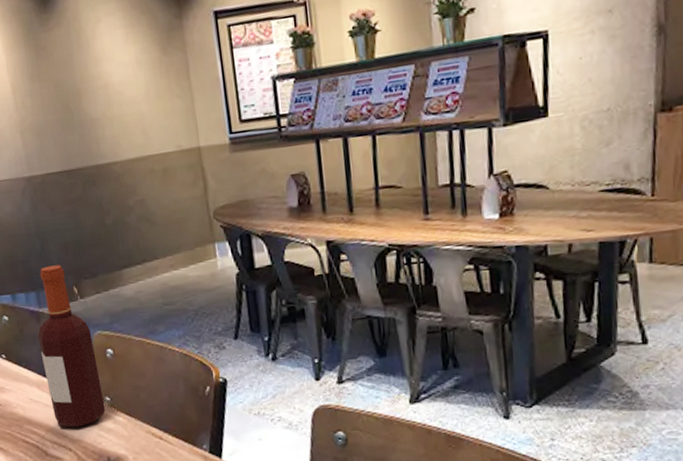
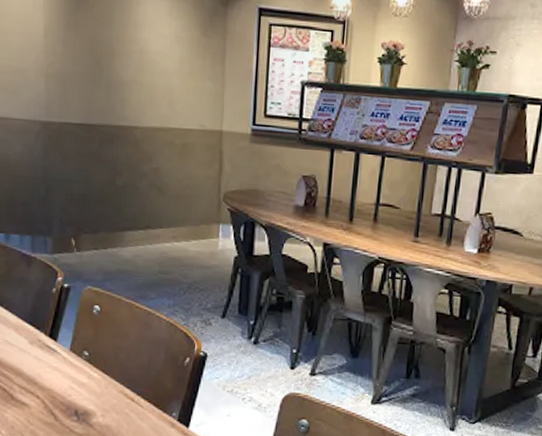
bottle: present [38,265,106,428] -> none [25,213,82,377]

